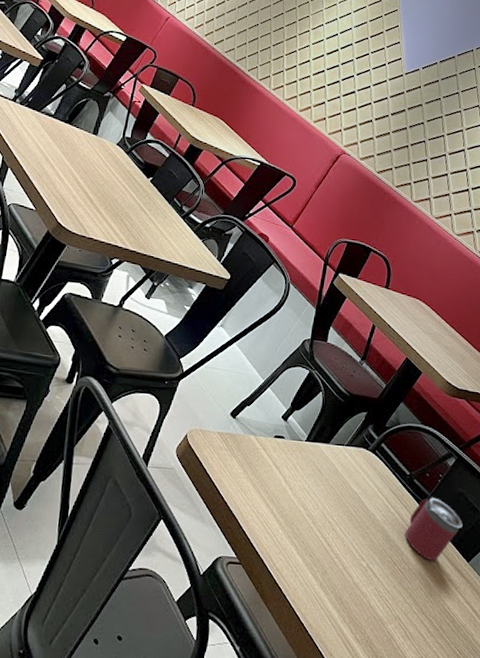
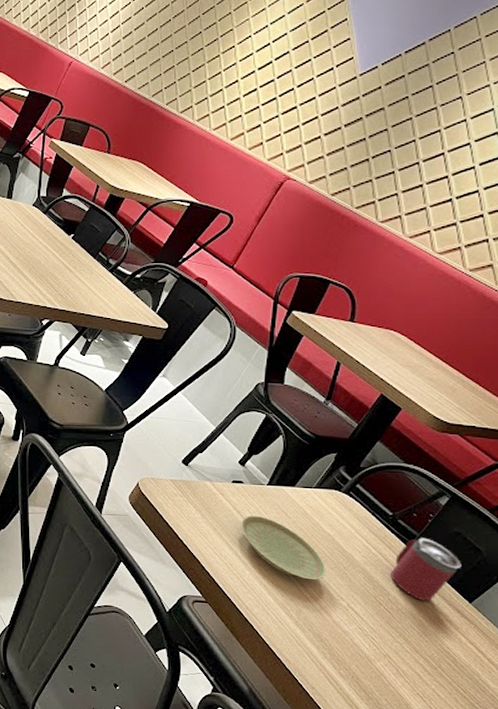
plate: none [279,471,351,540] -> present [241,515,326,580]

